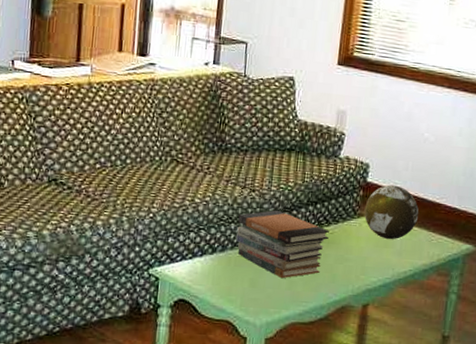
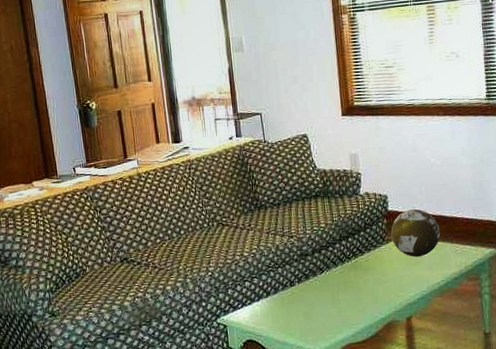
book stack: present [235,210,329,279] -> none [283,249,364,308]

